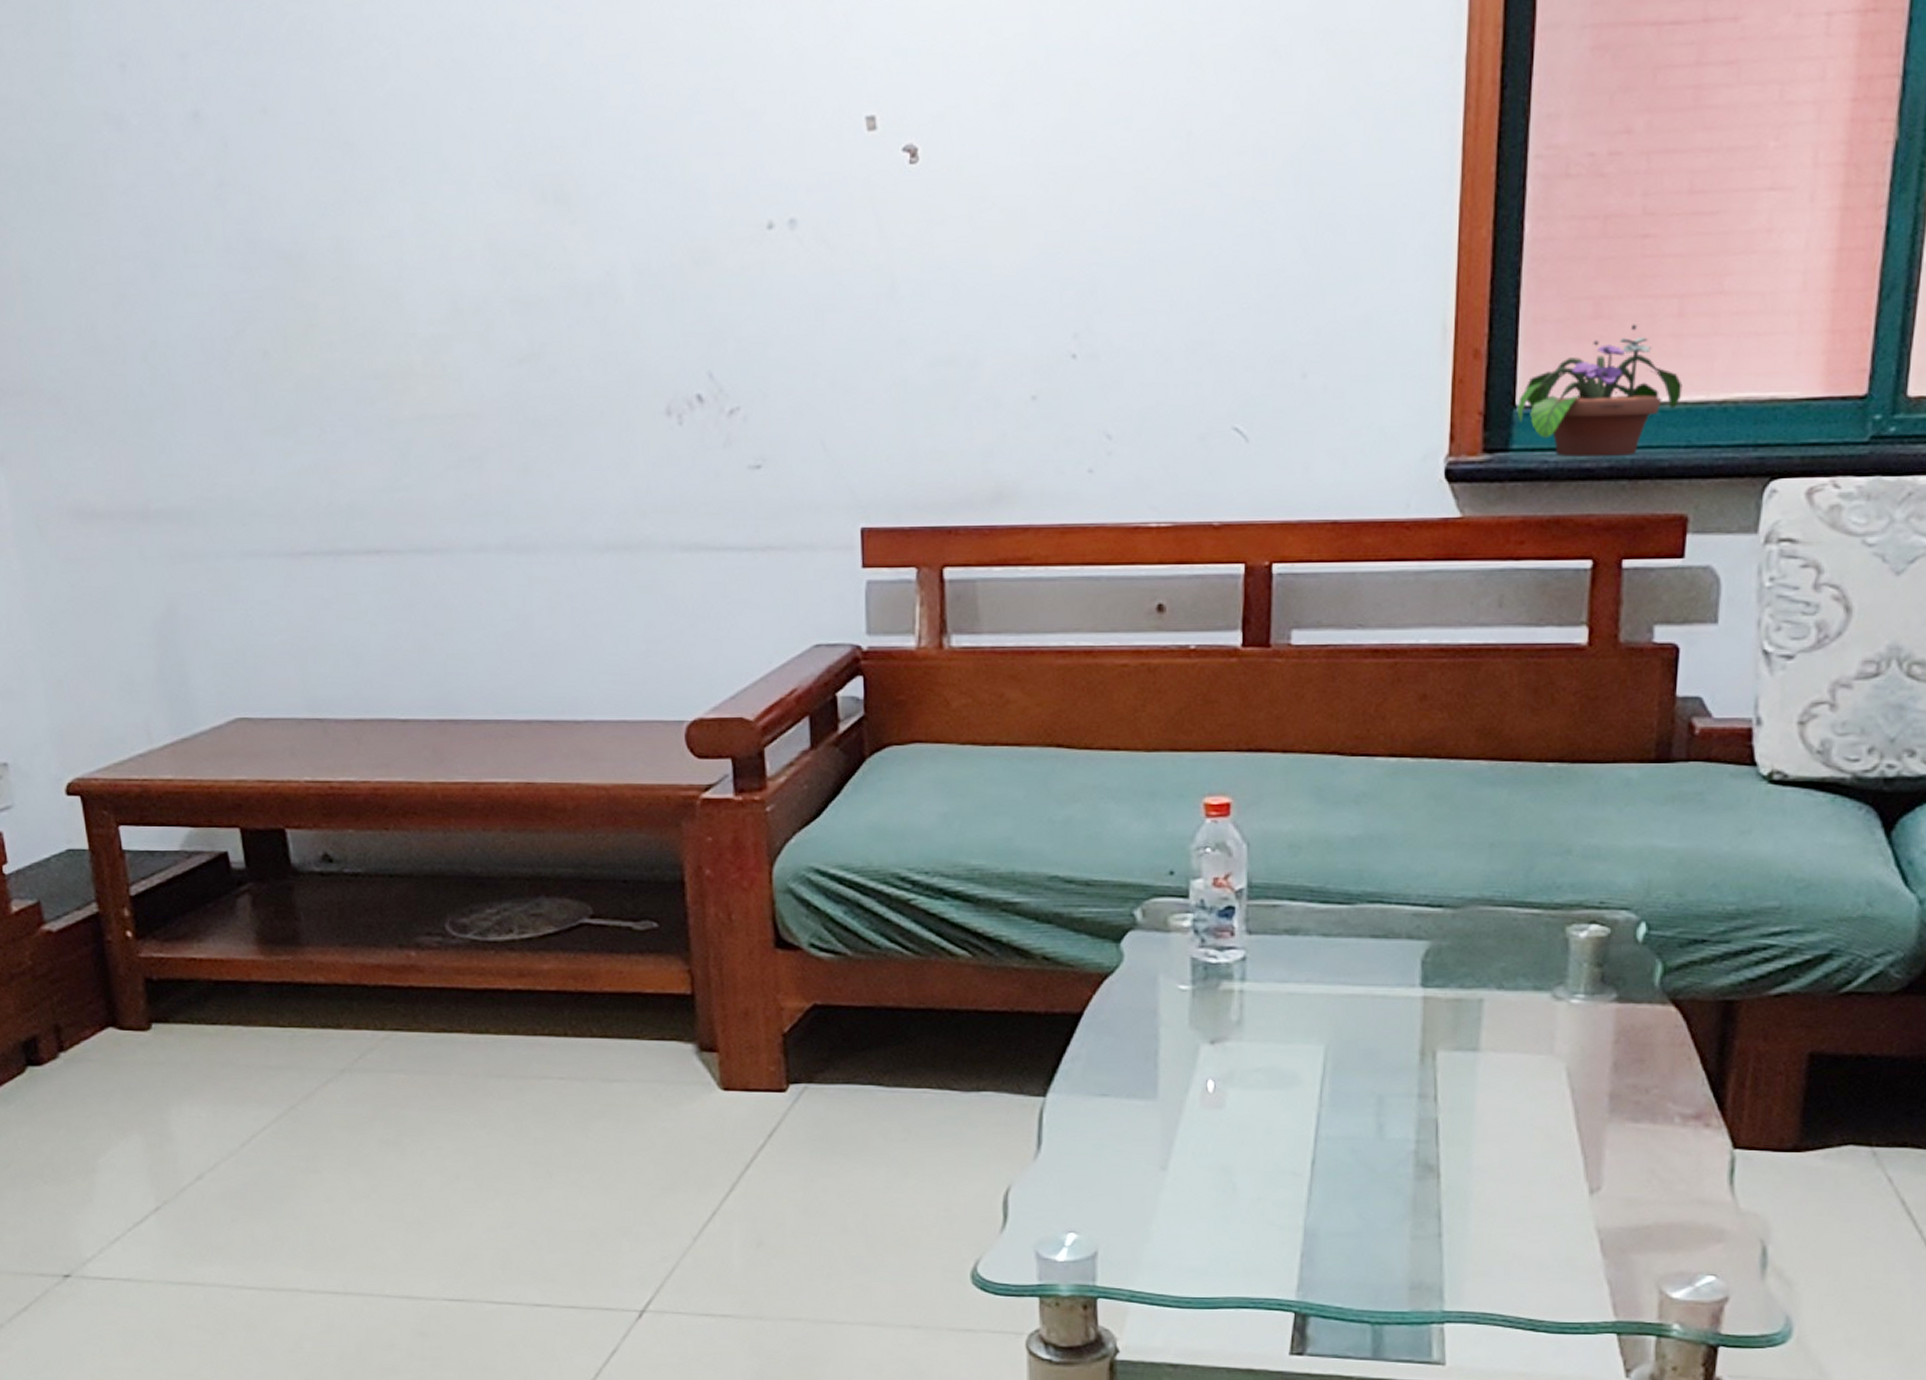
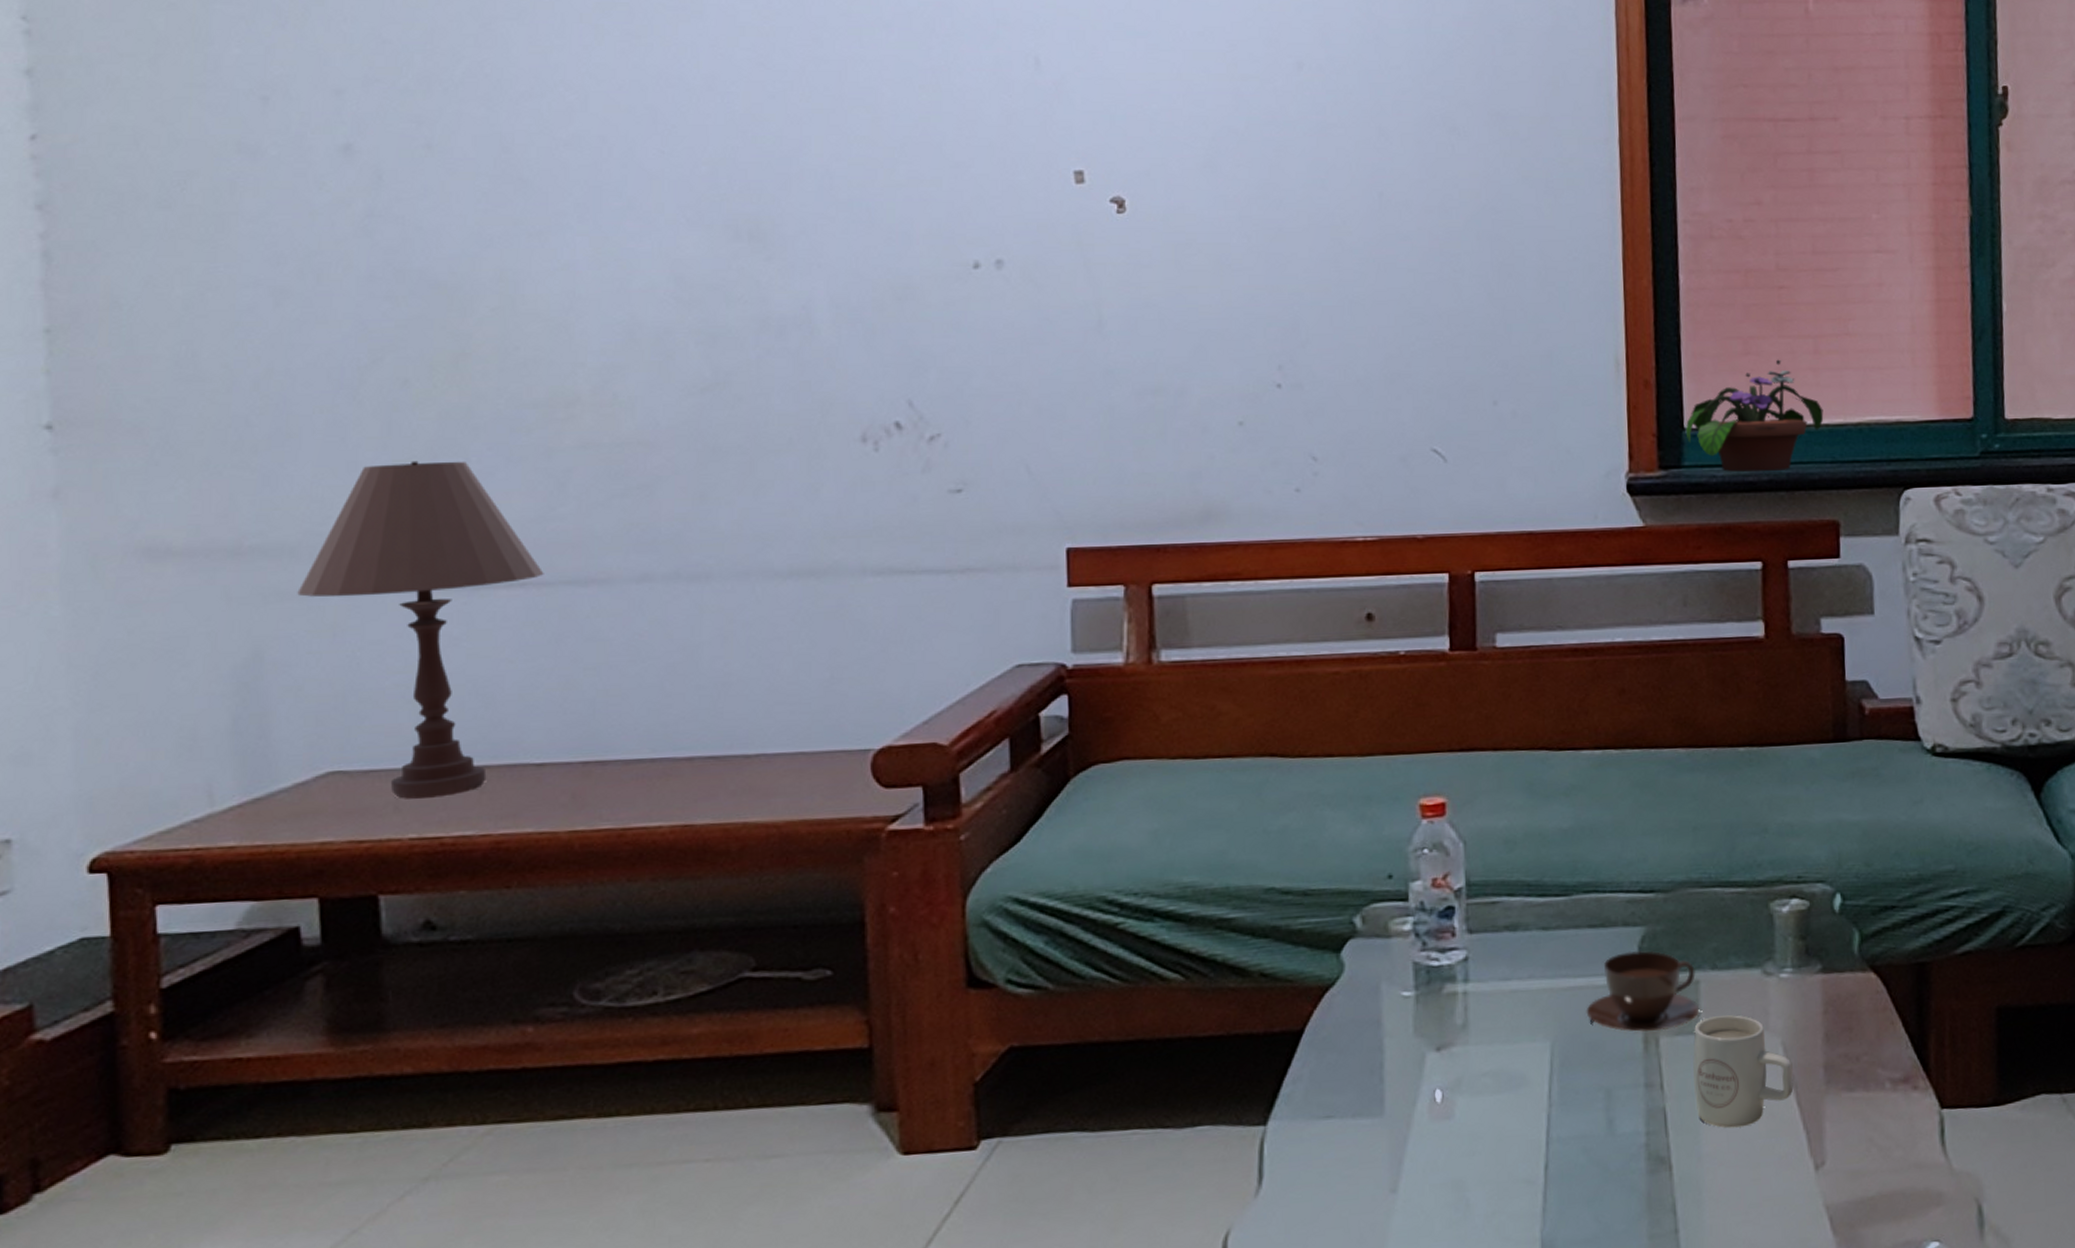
table lamp: none [197,430,395,747] -> present [297,460,544,800]
teacup: none [1362,964,1482,1045] -> present [1586,950,1700,1032]
mug: none [1469,1034,1575,1145] -> present [1693,1014,1794,1129]

